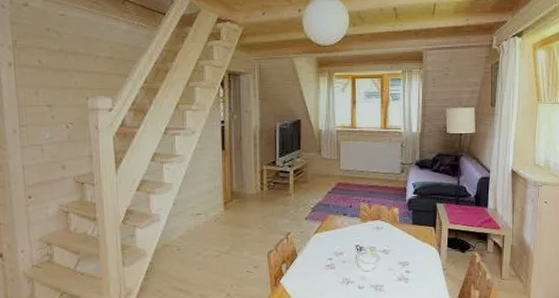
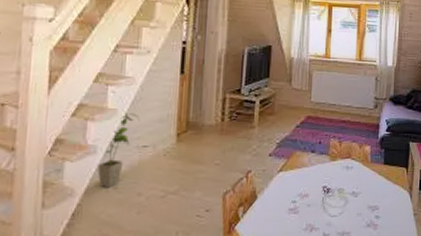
house plant: none [162,184,192,249] -> present [97,110,140,188]

